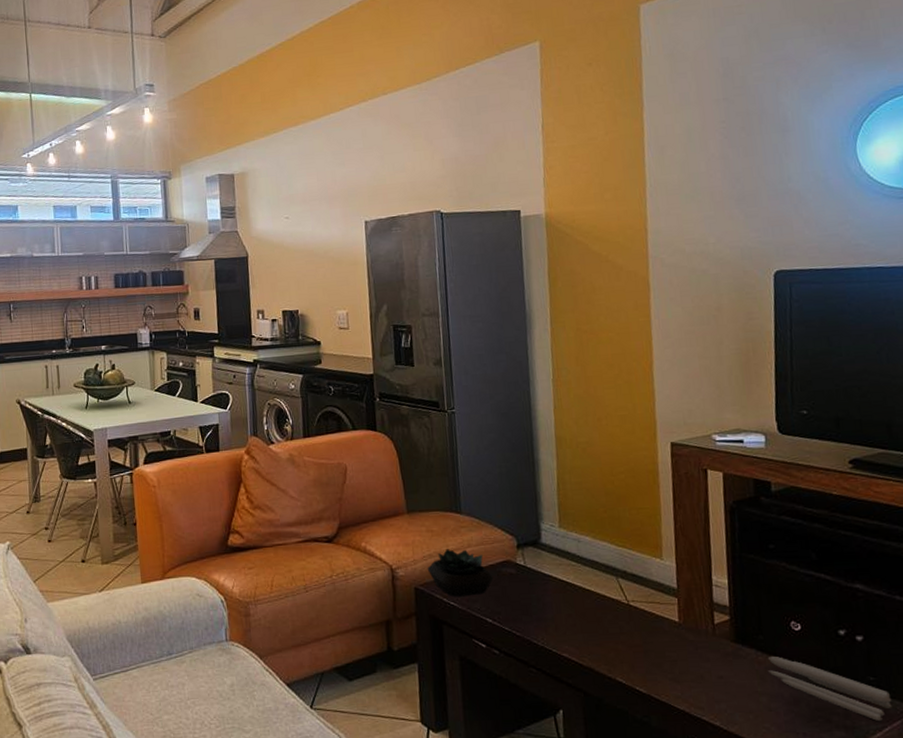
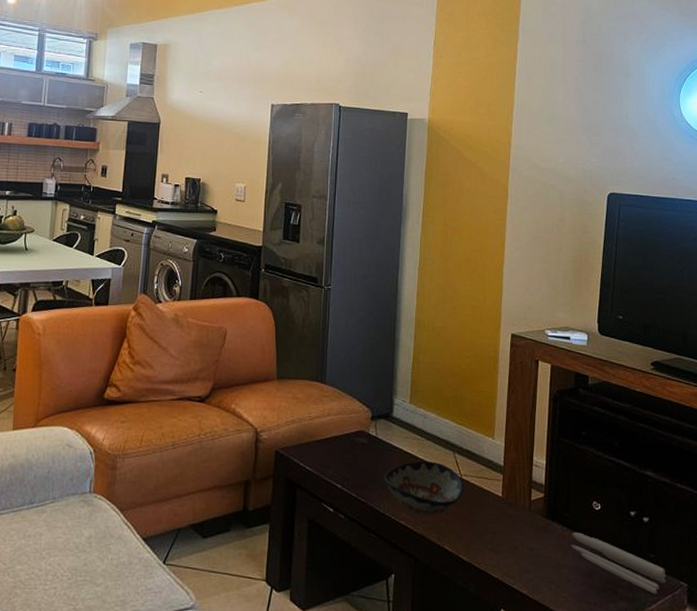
succulent plant: present [427,549,494,597] -> none [289,416,347,462]
decorative bowl: none [538,588,633,647] -> present [384,461,464,516]

